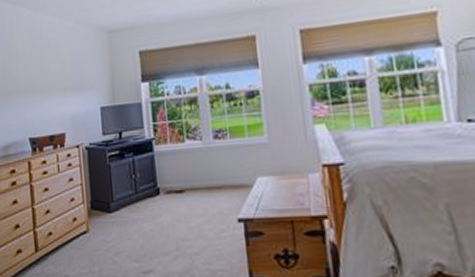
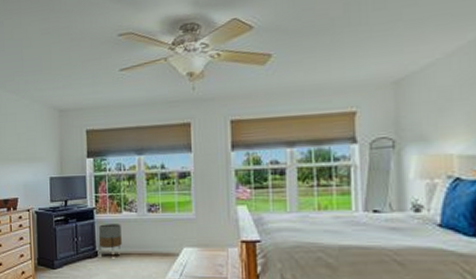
planter: none [158,155,187,187] -> present [98,224,122,250]

